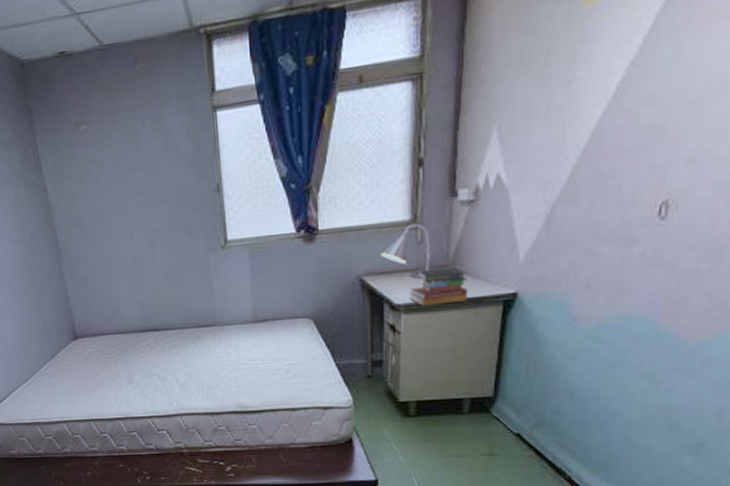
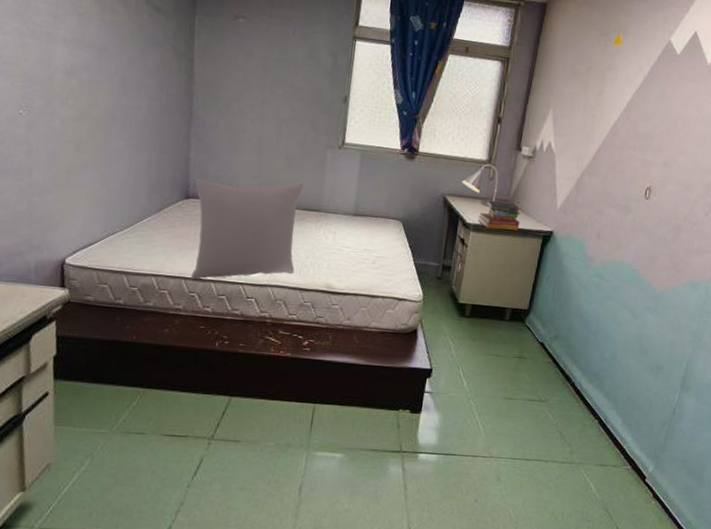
pillow: none [79,297,201,421] -> present [190,178,303,280]

